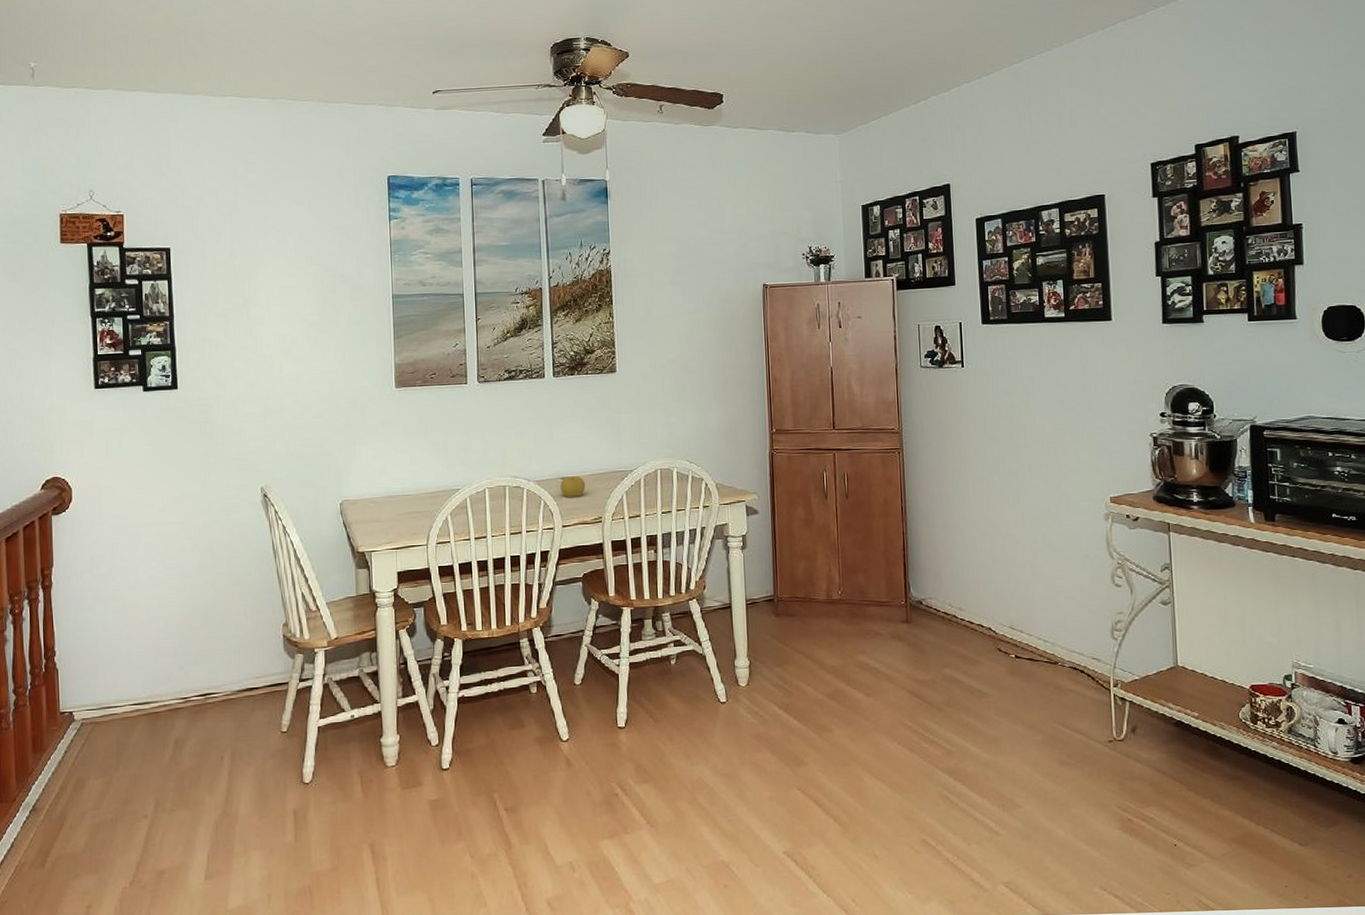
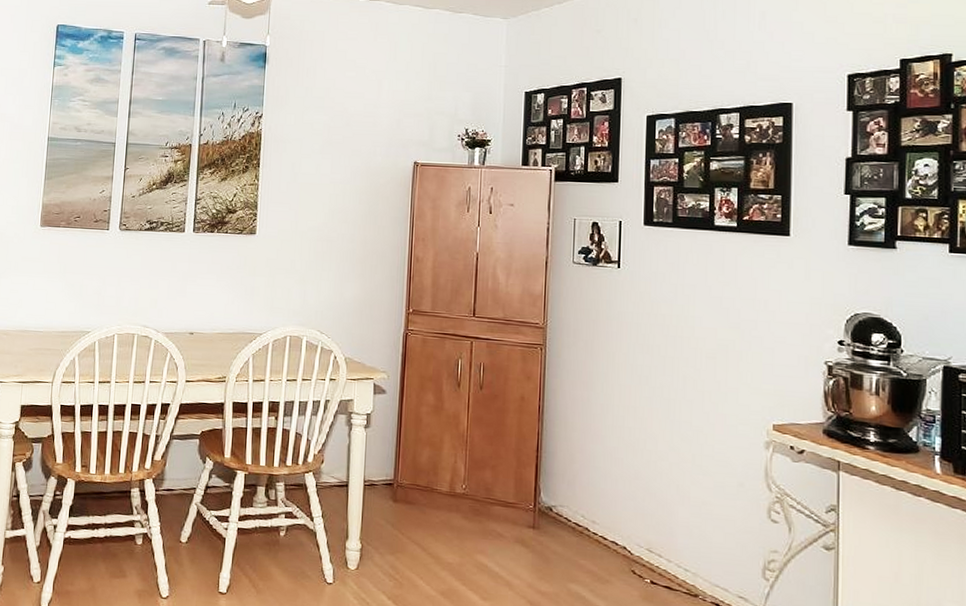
fruit: present [560,476,586,497] -> none [188,332,213,354]

